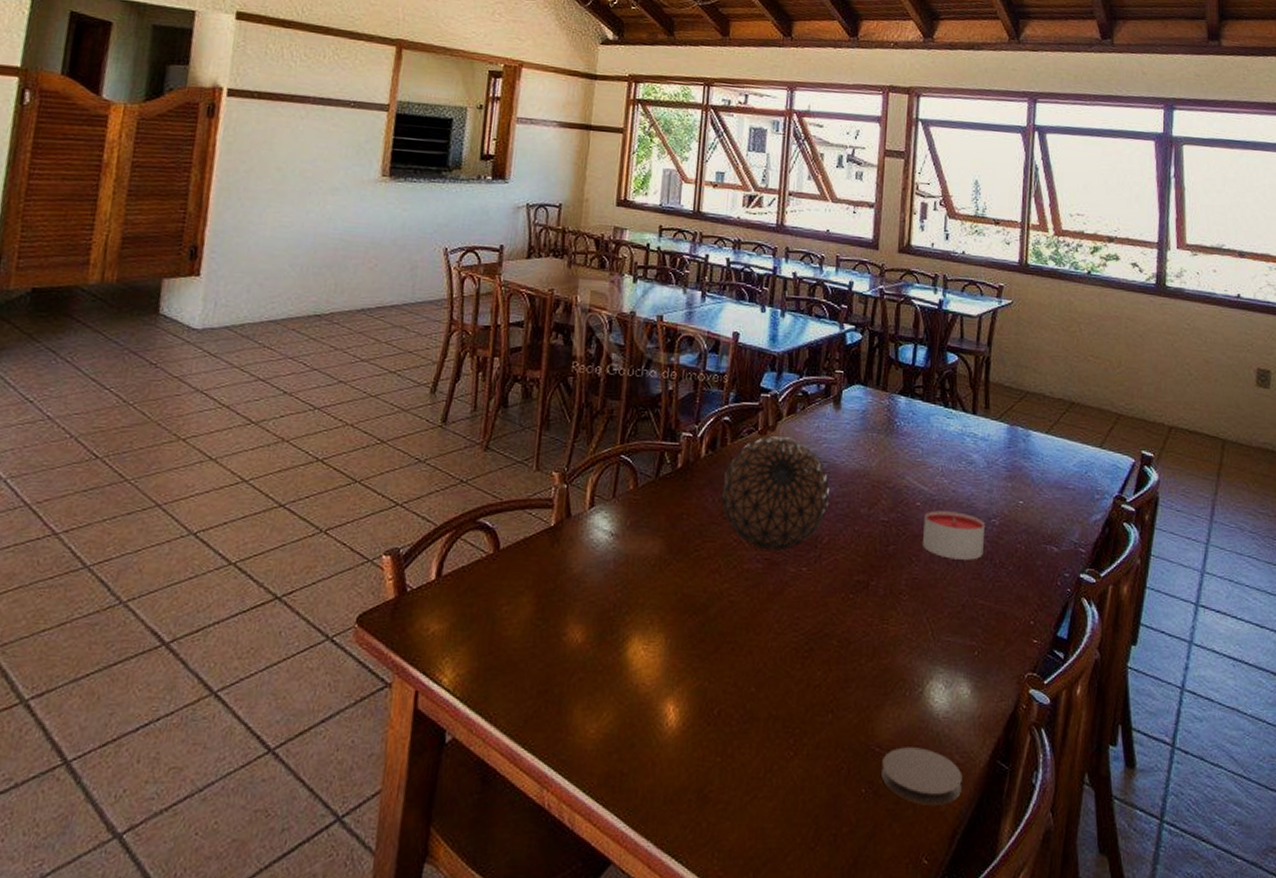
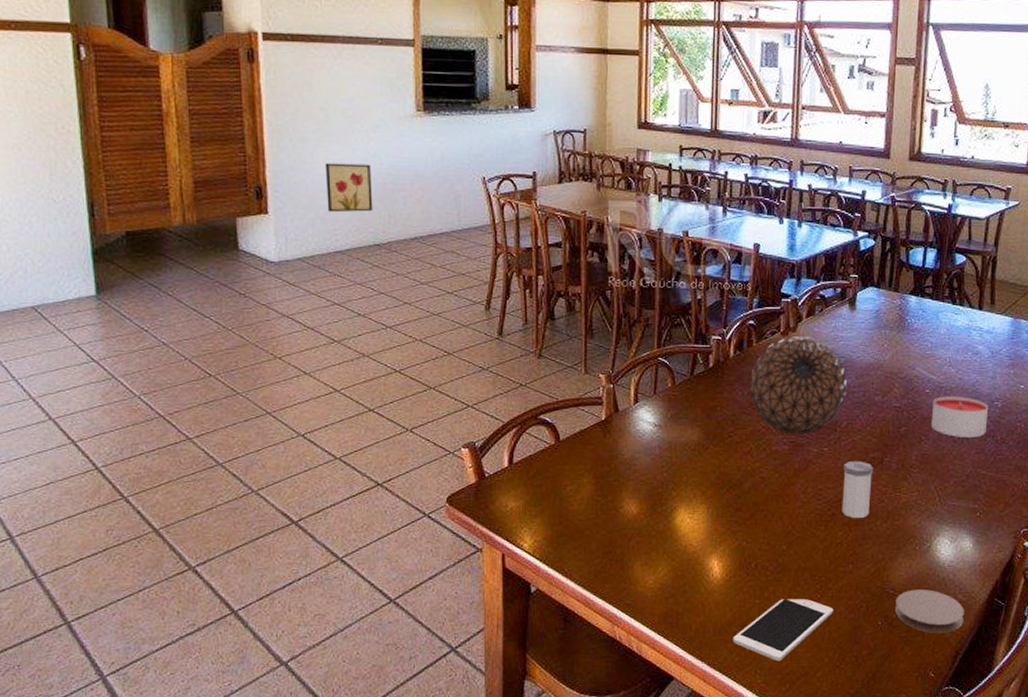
wall art: none [267,224,324,279] -> present [325,163,373,213]
cell phone: none [686,757,808,841] -> present [732,599,833,662]
salt shaker: none [821,584,859,656] -> present [841,460,874,519]

